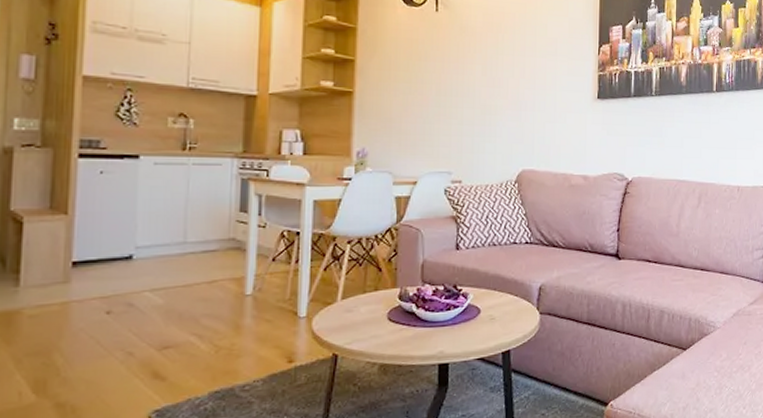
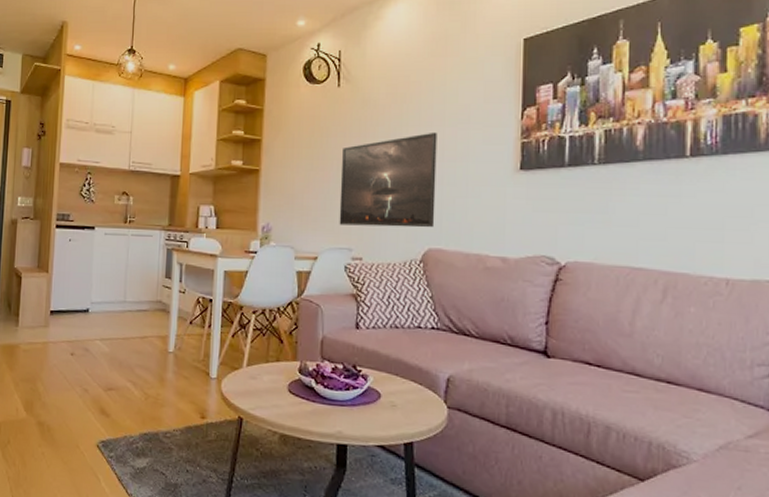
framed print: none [438,61,529,151] -> present [339,131,437,228]

